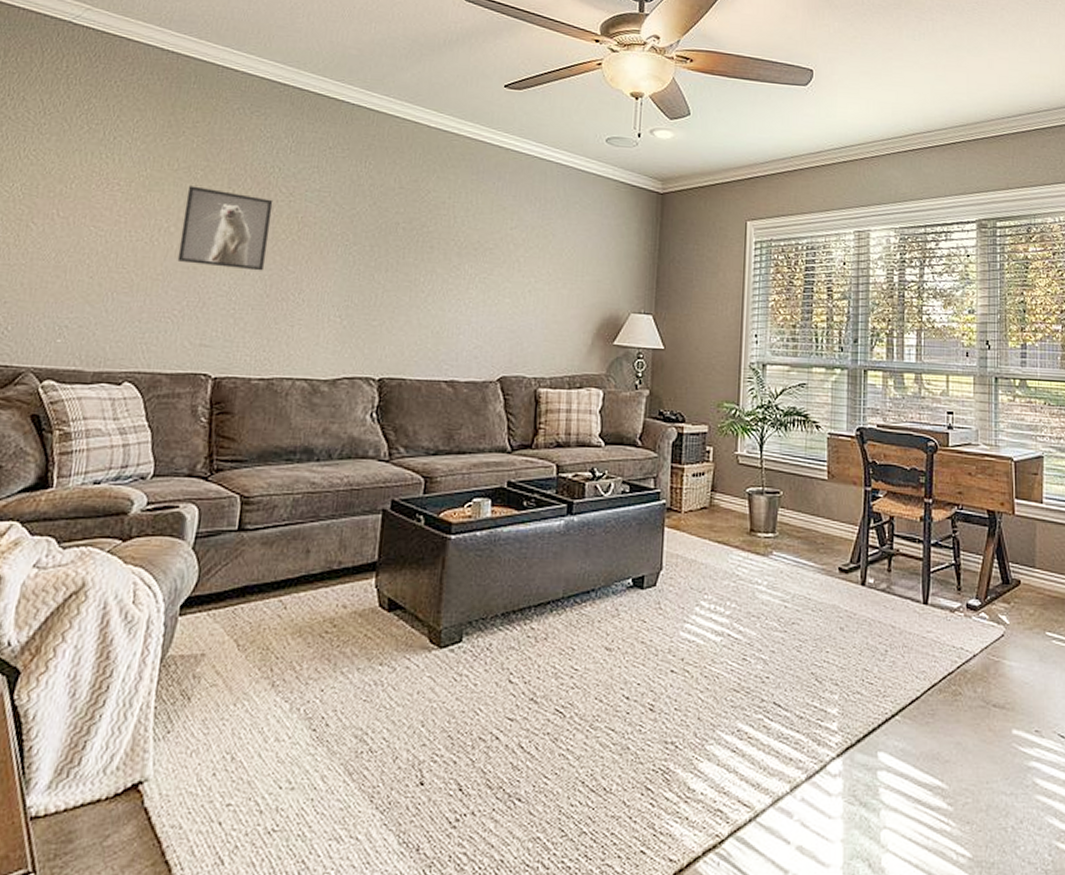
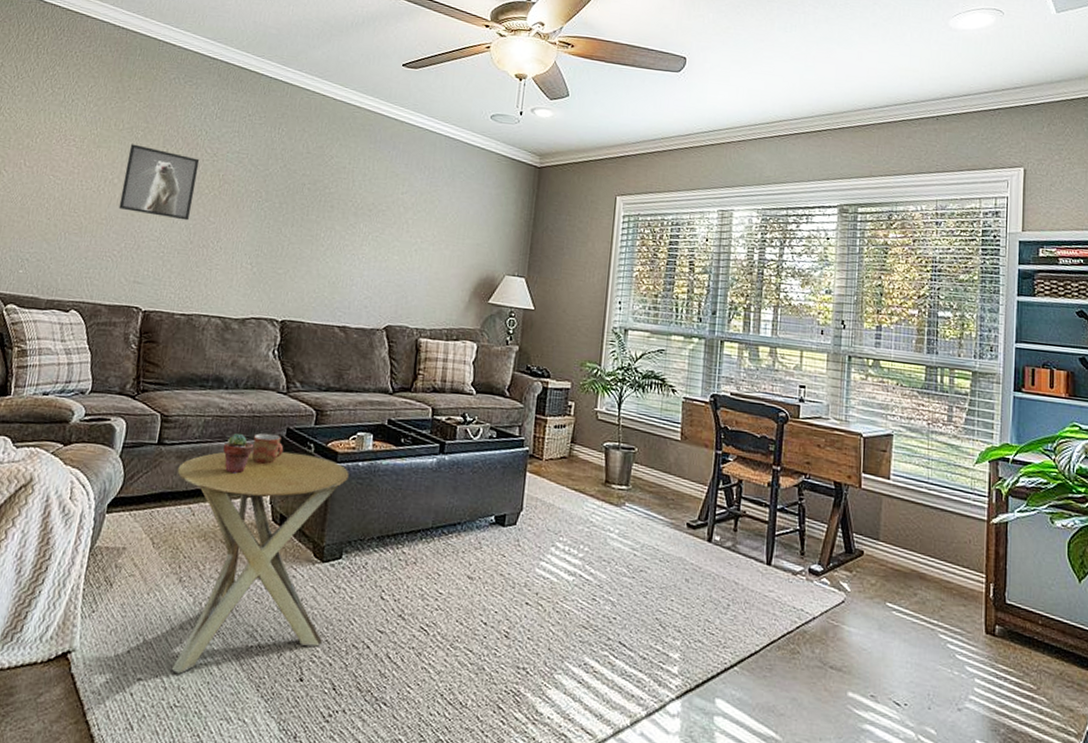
side table: none [263,526,466,793] -> present [171,450,349,674]
potted succulent: none [317,511,354,557] -> present [223,434,254,474]
mug: none [351,507,389,543] -> present [251,433,284,464]

